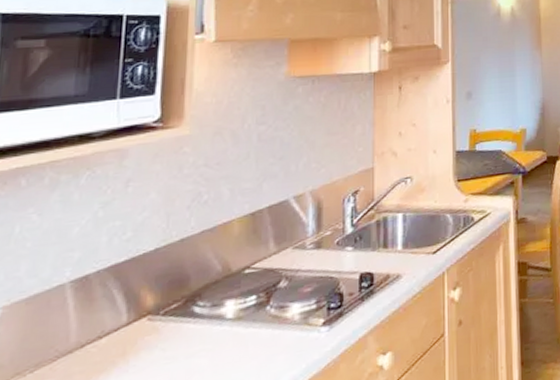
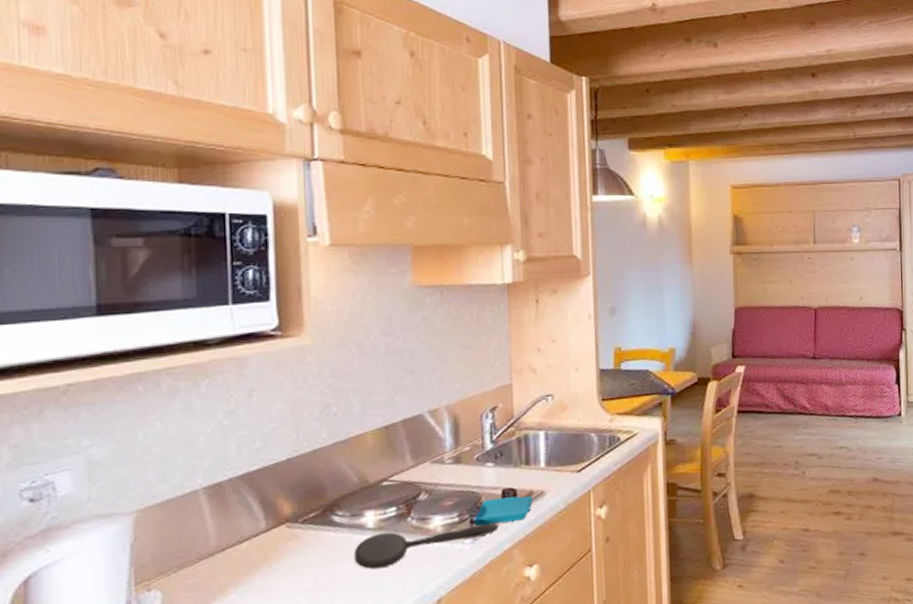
frying pan: none [210,309,354,362] -> present [353,523,498,569]
sponge: none [331,279,390,313] -> present [474,495,534,526]

